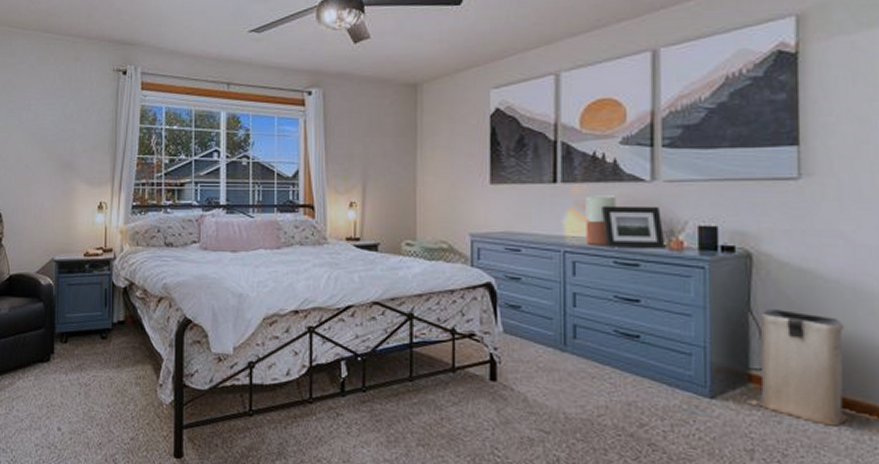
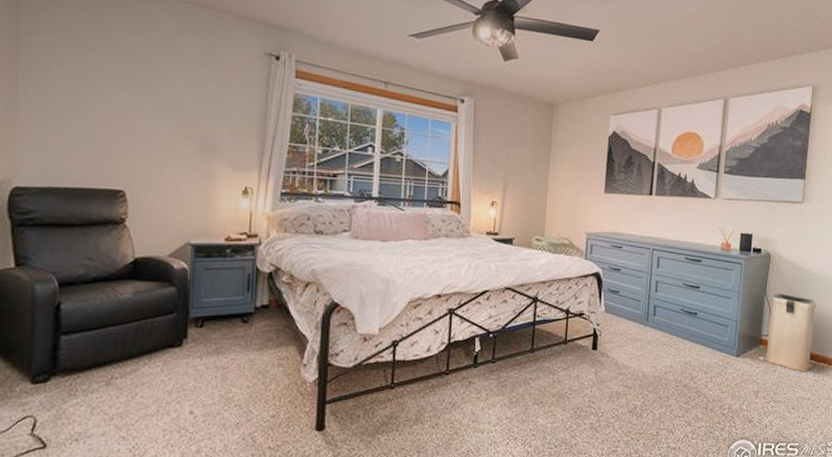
vase: present [585,195,617,247] -> none [668,206,691,246]
picture frame: present [602,205,666,248] -> none [680,215,720,249]

